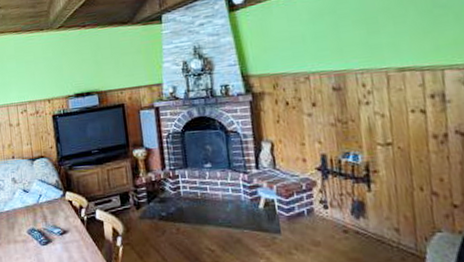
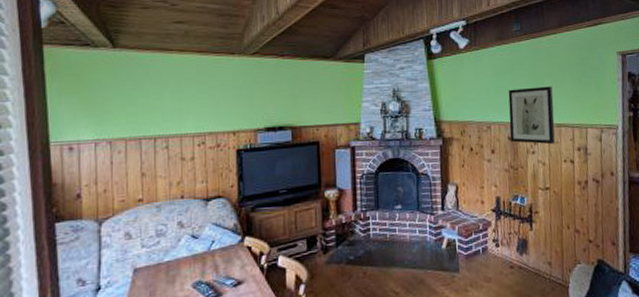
wall art: none [329,24,397,93] -> present [508,86,555,145]

